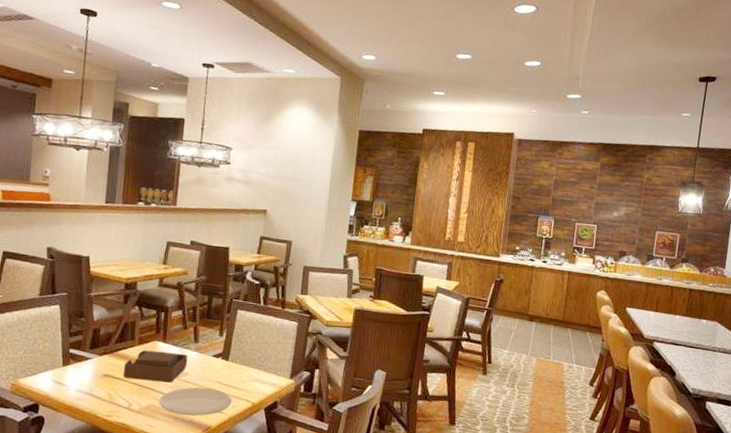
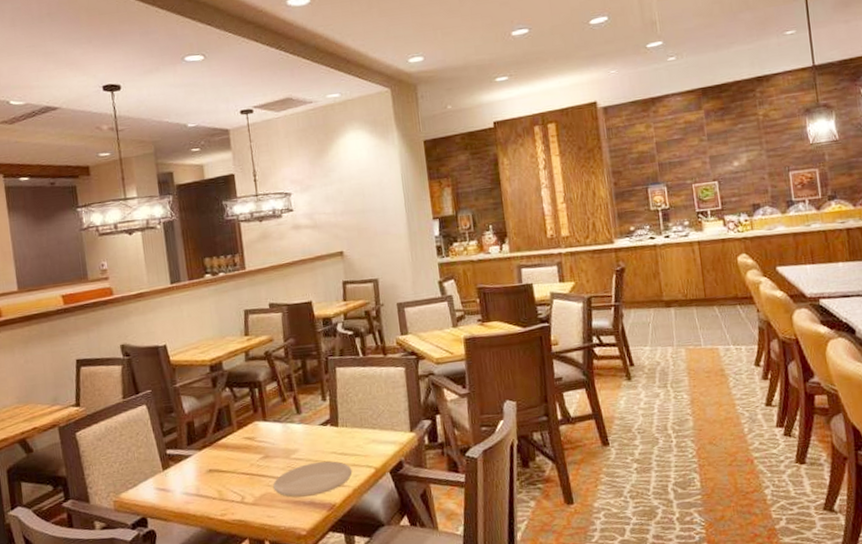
napkin holder: present [123,350,188,383] -> none [227,429,295,469]

